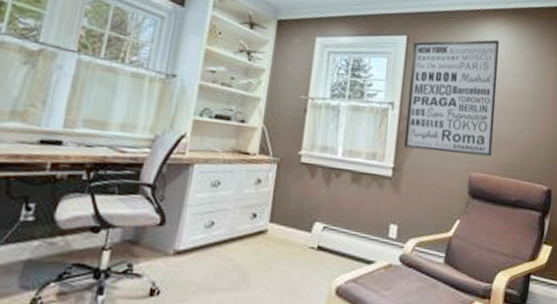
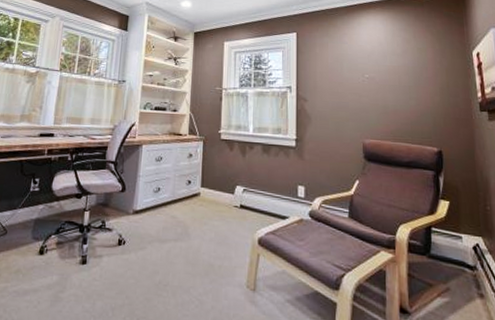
wall art: present [403,39,500,157] -> none [303,27,381,125]

